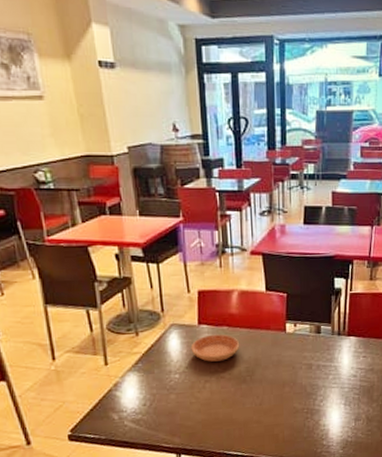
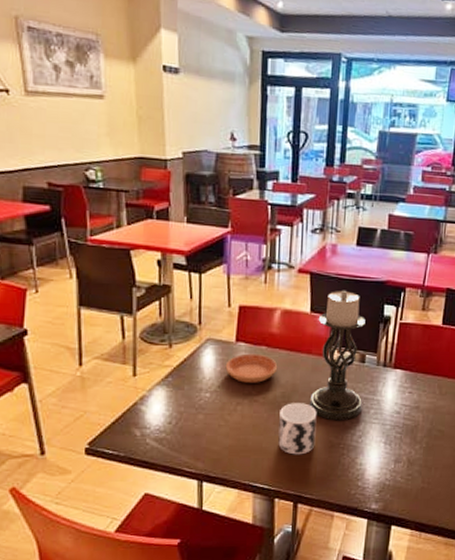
cup: none [246,375,281,423] -> present [278,403,317,455]
candle holder: none [272,267,321,389] -> present [309,290,365,421]

